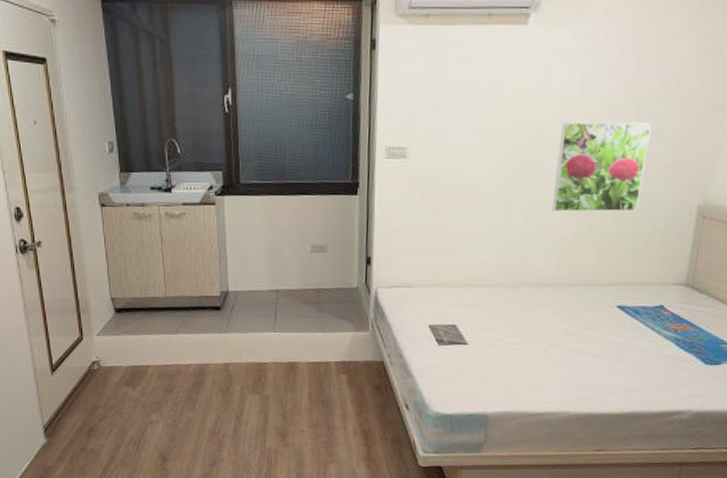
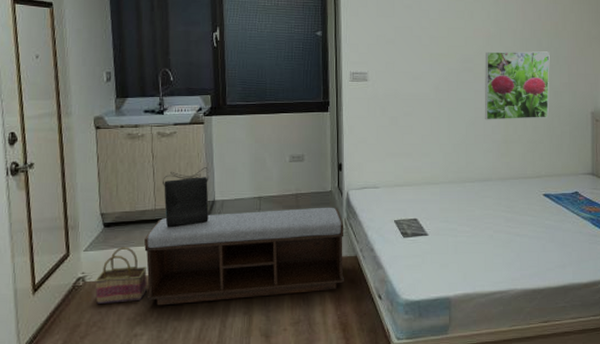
basket: none [109,334,162,390] -> present [95,247,148,304]
bench: none [156,305,371,396] -> present [144,207,344,306]
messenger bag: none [173,254,222,318] -> present [163,167,210,228]

